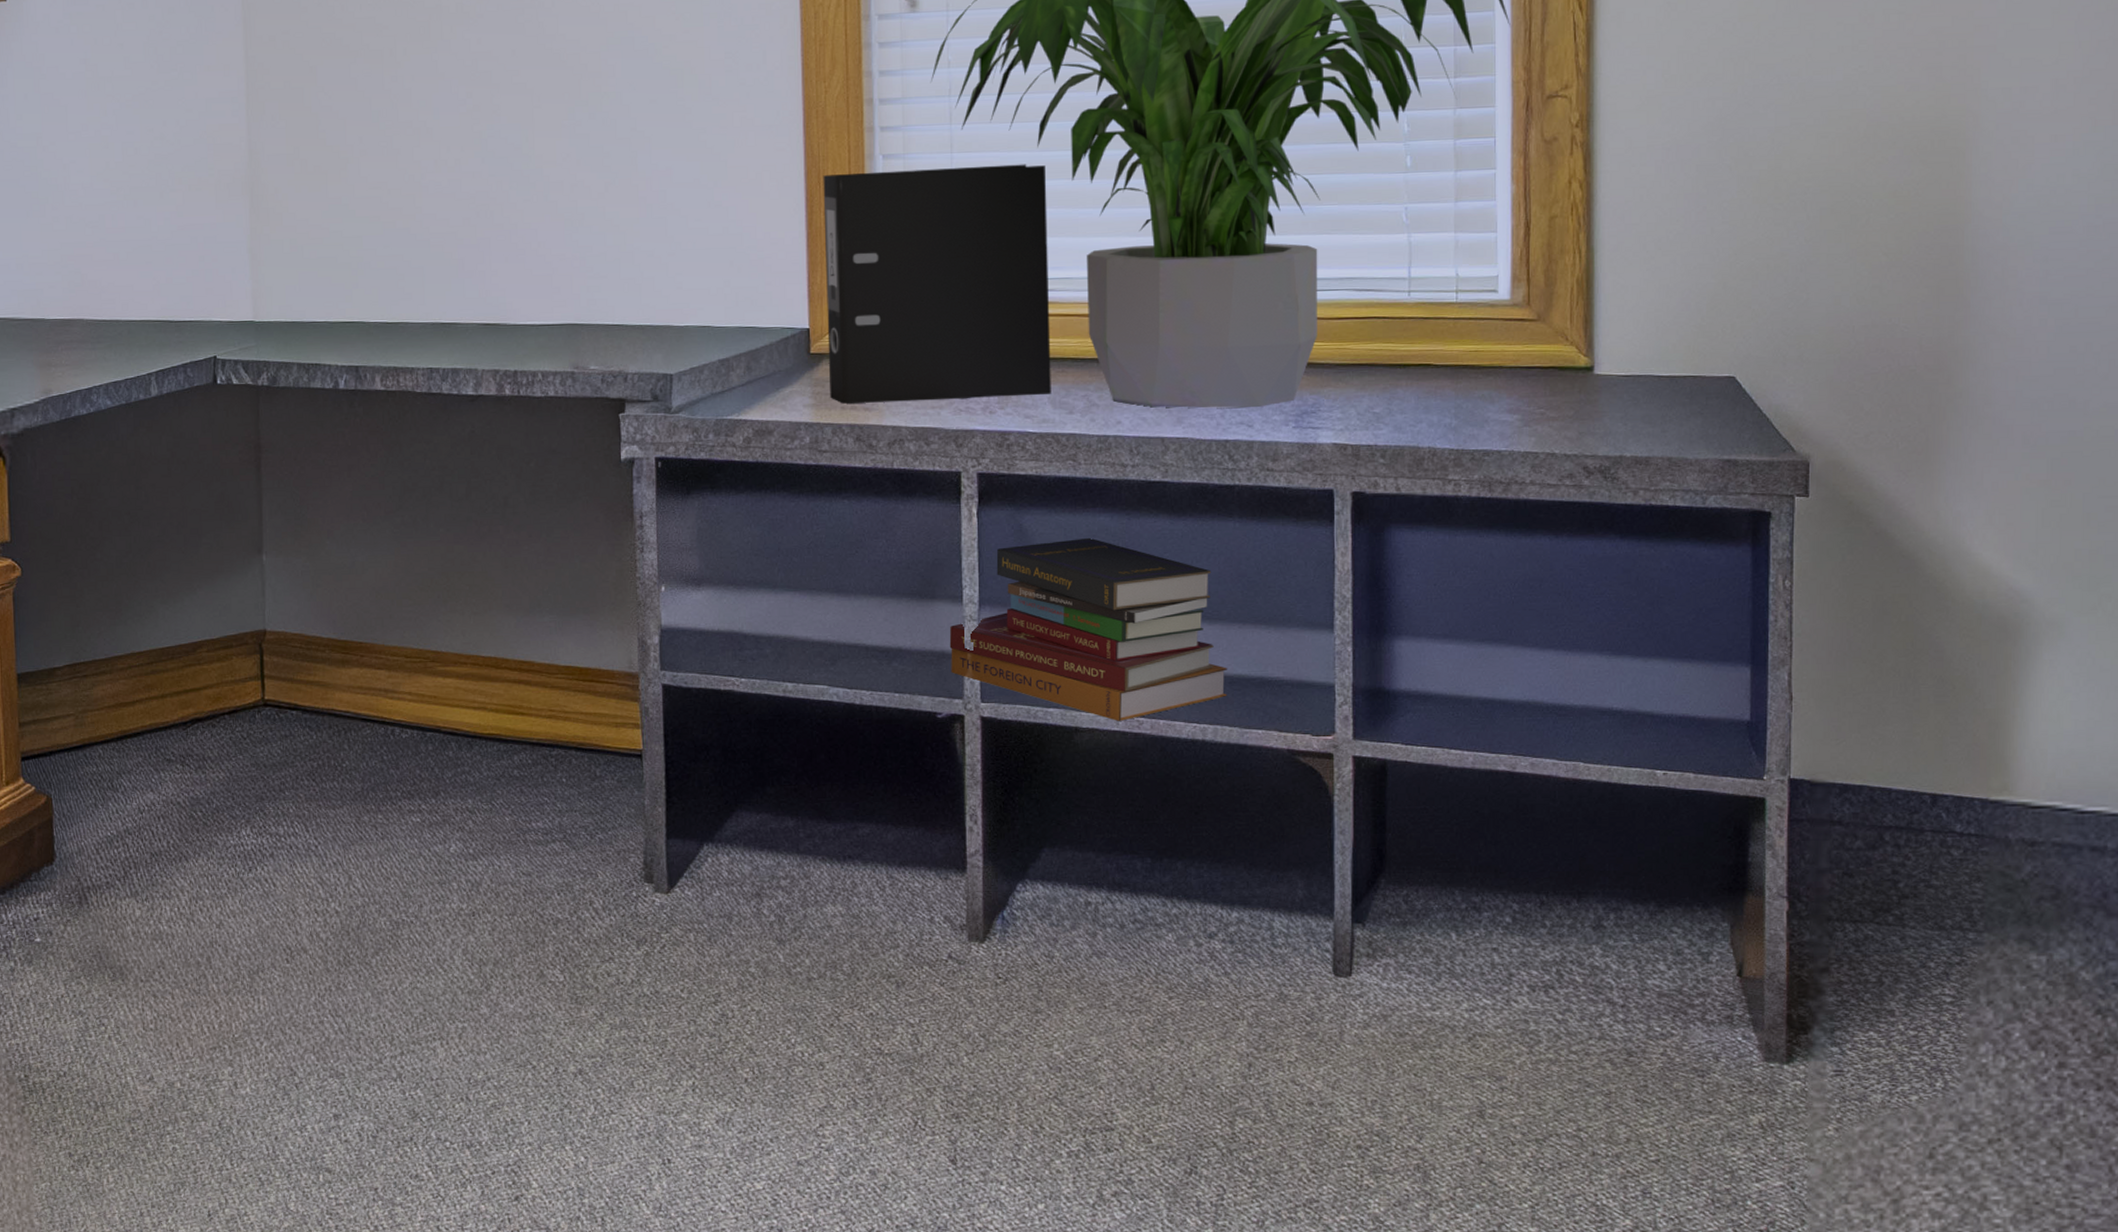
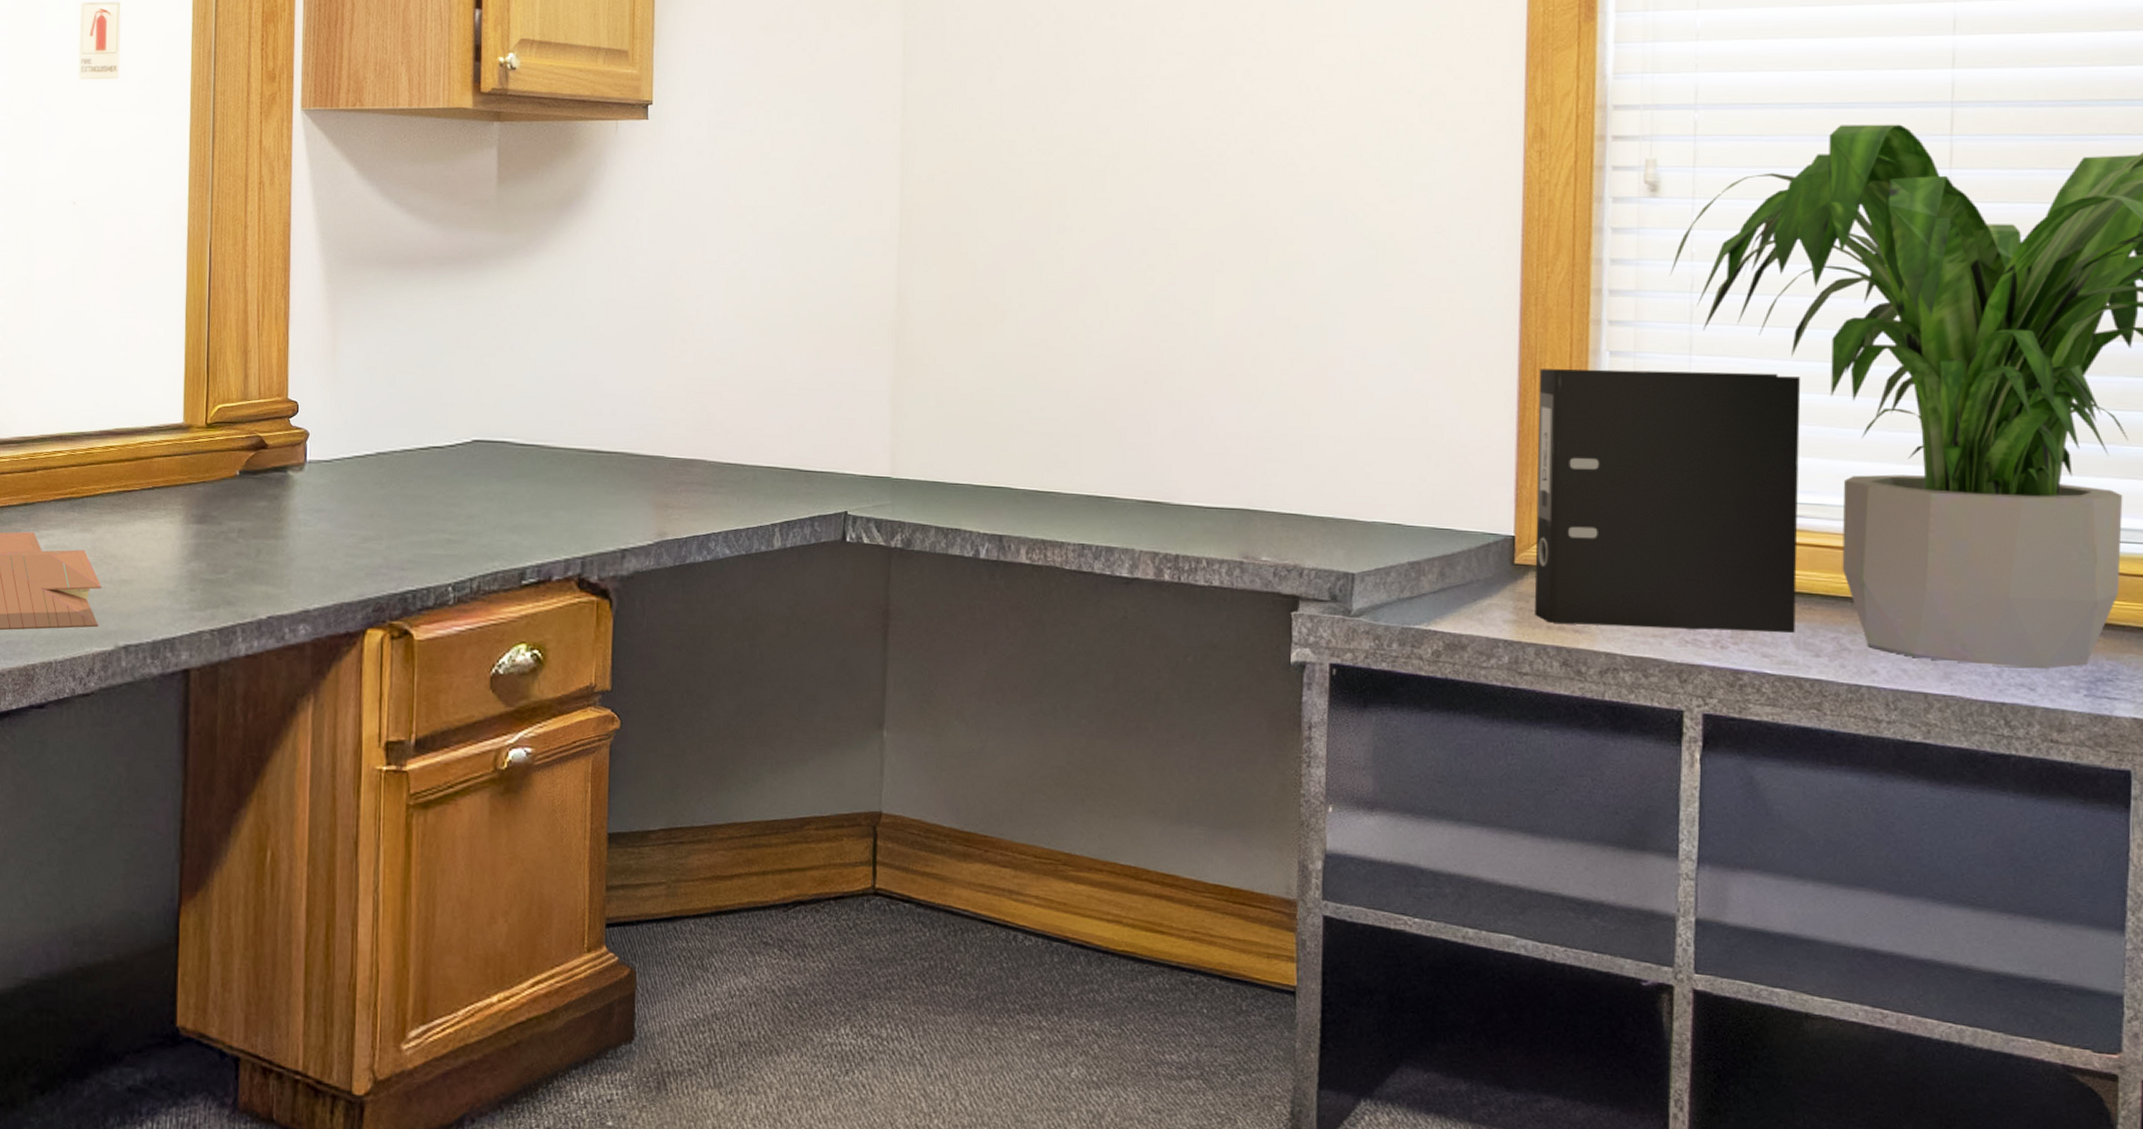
books: present [949,537,1227,721] -> none [1660,798,1992,1012]

